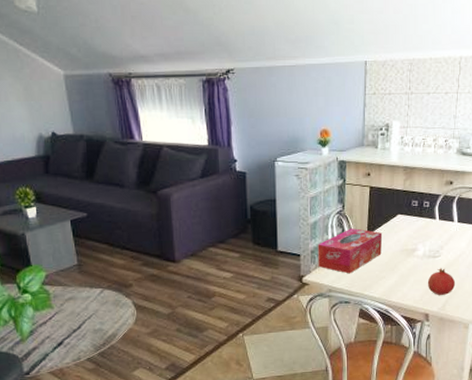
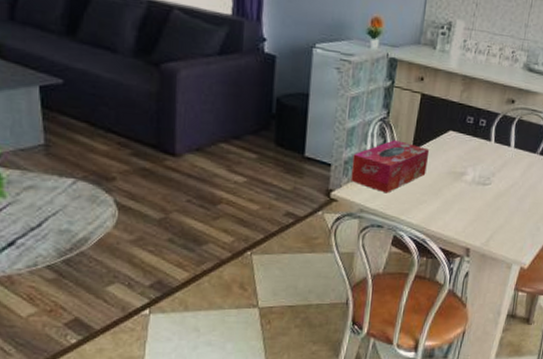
fruit: present [427,268,456,295] -> none [472,198,504,229]

